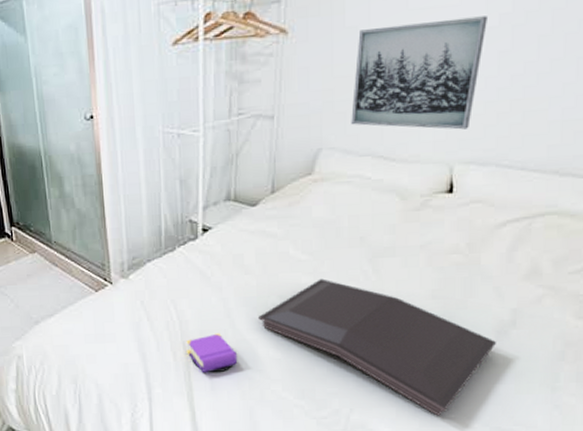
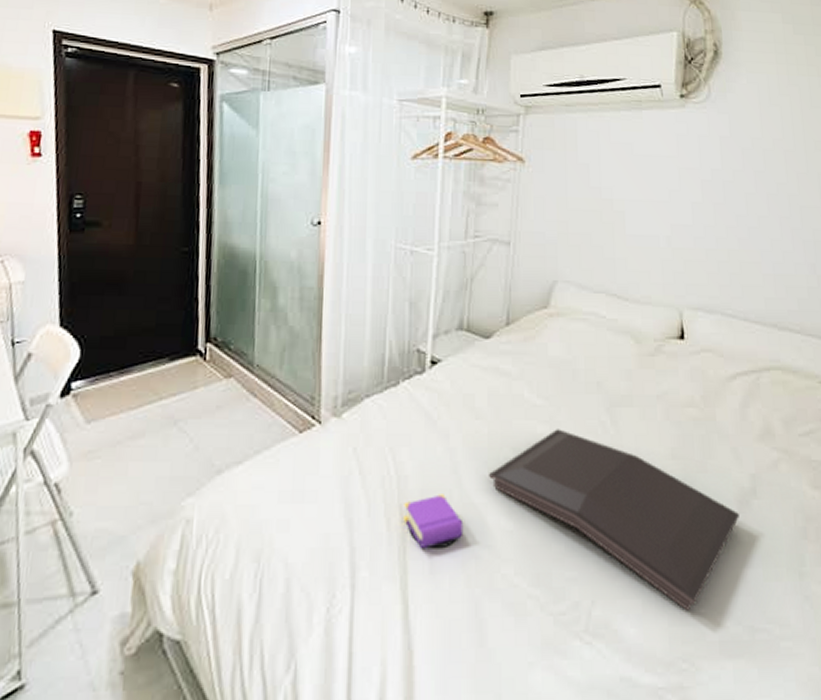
wall art: present [351,16,487,130] -> none [585,167,702,275]

